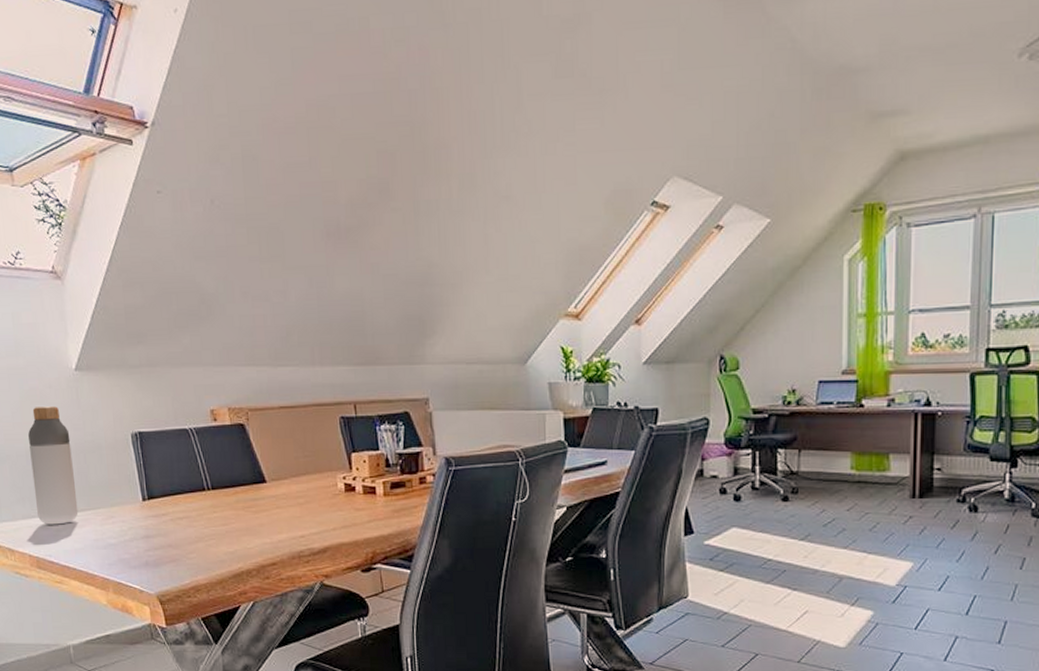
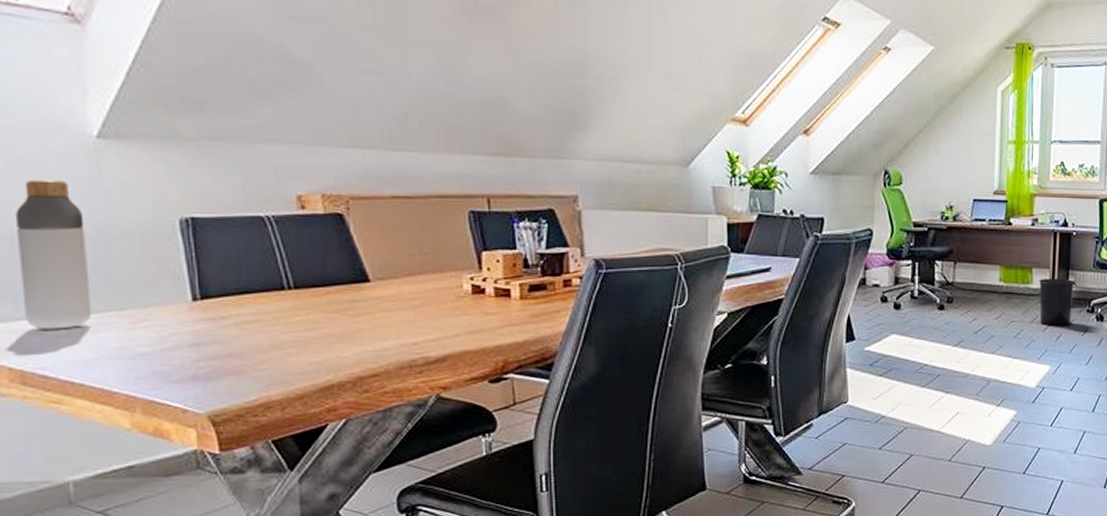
waste bin: none [898,464,942,518] -> present [1039,278,1075,326]

